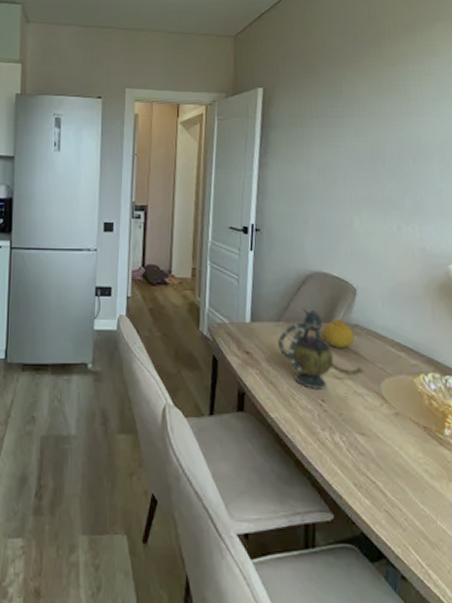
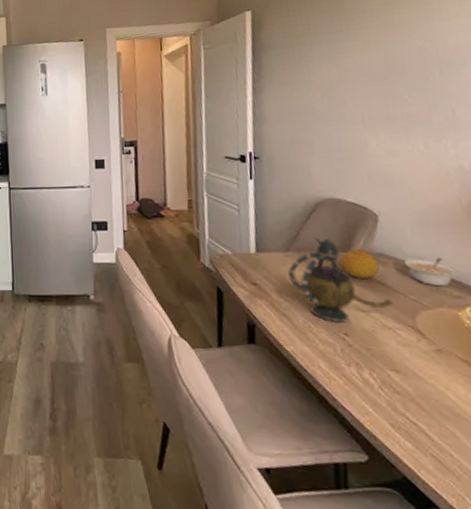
legume: none [374,329,416,356] -> present [403,257,458,287]

